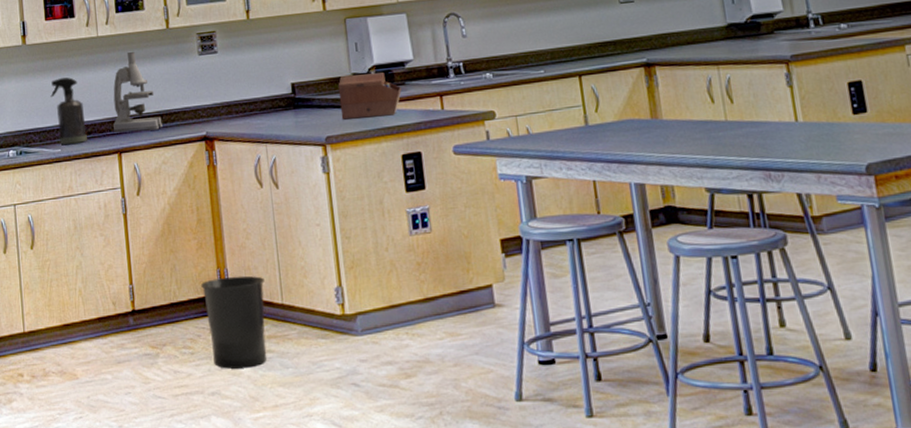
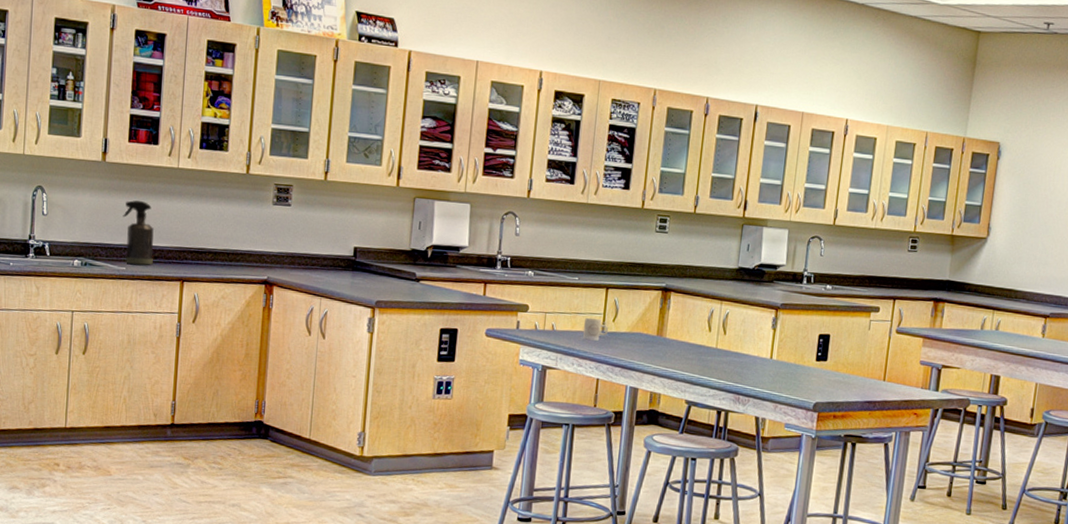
microscope: present [113,52,162,133] -> none [179,189,228,266]
waste bin: present [200,275,267,369] -> none [238,408,297,488]
sewing box: present [337,72,402,120] -> none [393,249,453,293]
mug: none [562,111,593,139] -> present [582,317,608,342]

